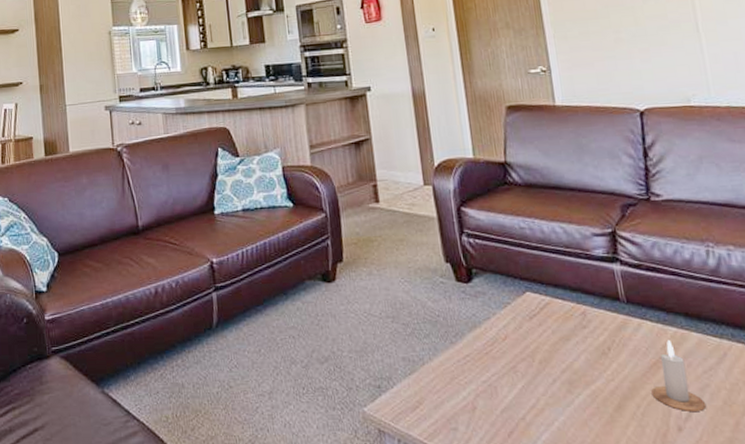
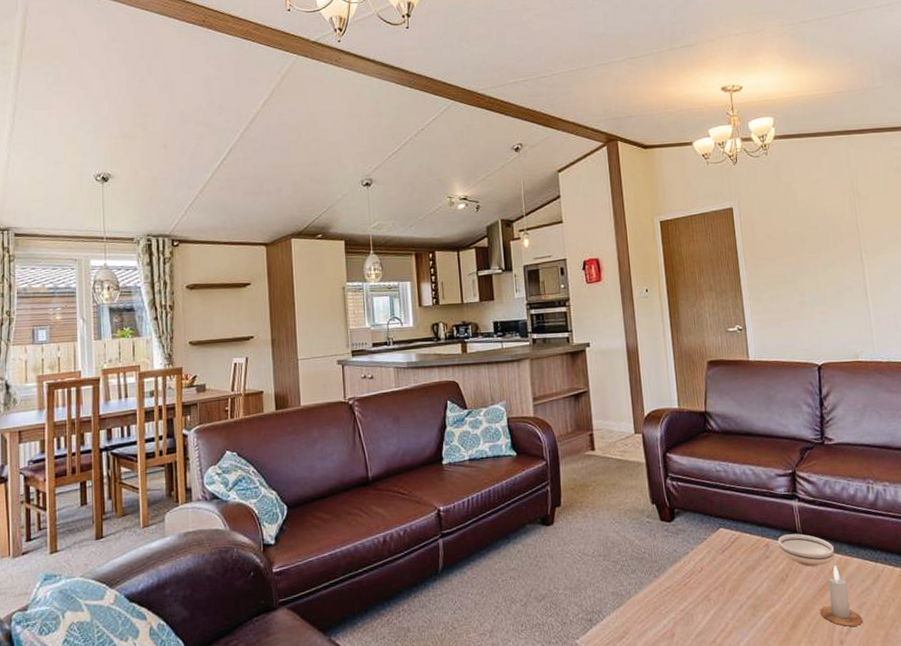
bowl: none [596,301,668,340] -> present [777,533,835,567]

